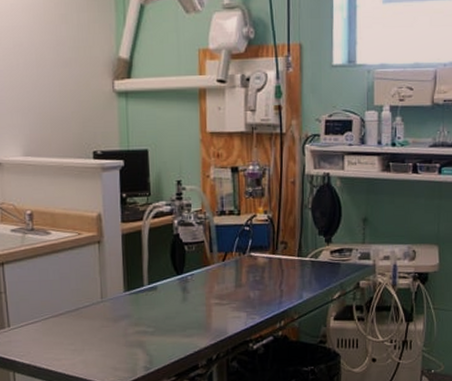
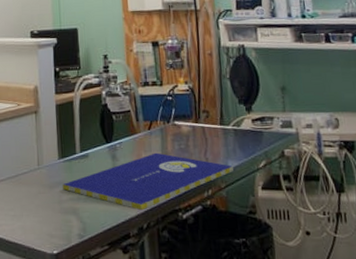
booklet: none [128,284,307,342] -> present [62,152,234,211]

